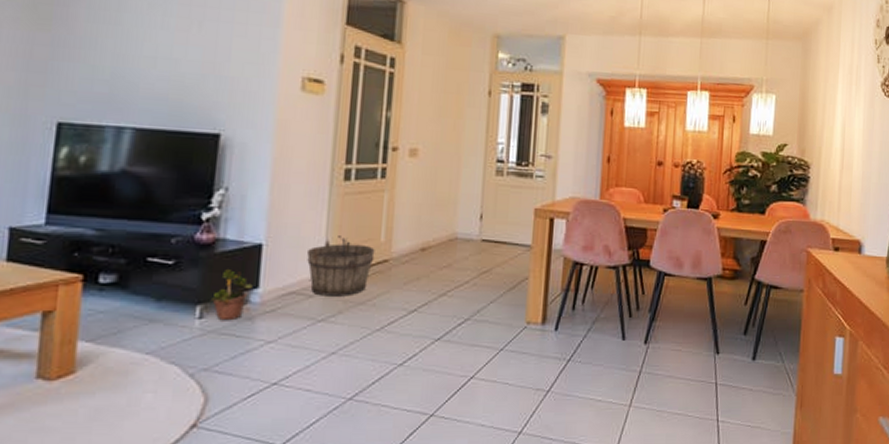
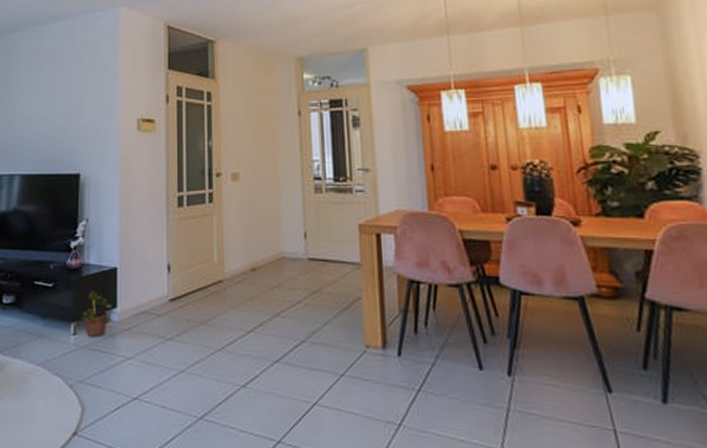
wooden bucket: present [307,236,375,297] -> none [153,258,210,316]

